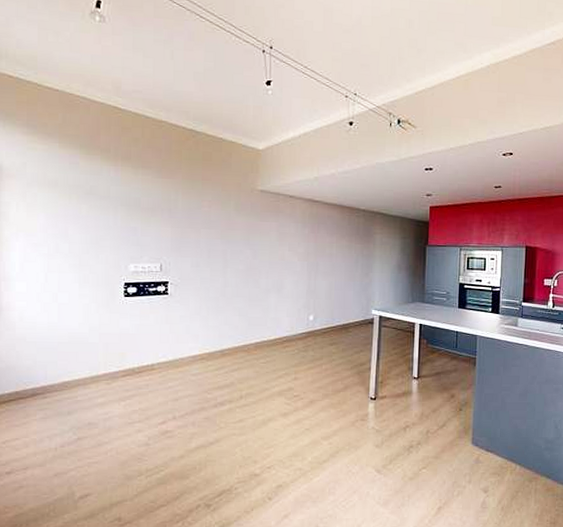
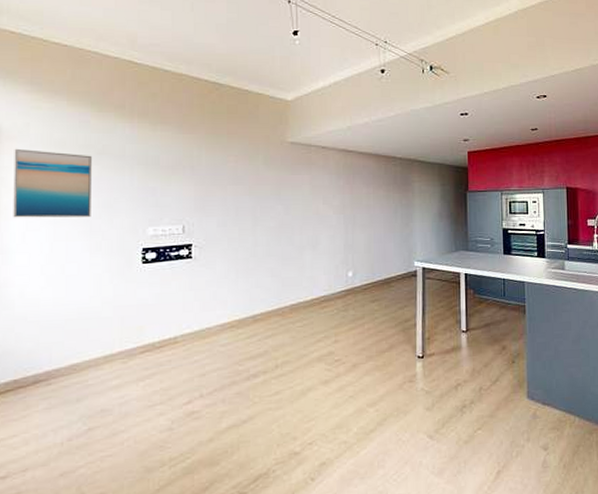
wall art: none [13,185,80,252] -> present [13,148,92,218]

